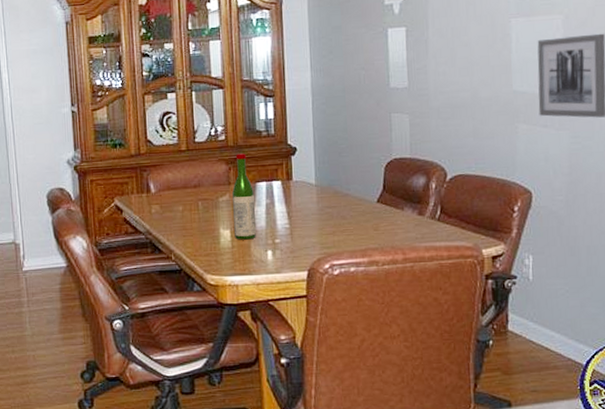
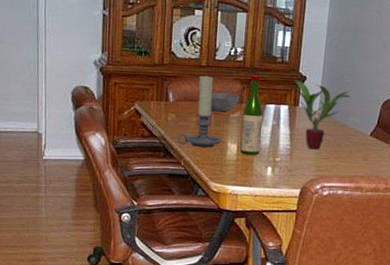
candle holder: none [164,160,213,238] -> present [177,75,222,148]
bowl: none [195,175,227,198] -> present [210,92,240,112]
potted plant: none [274,152,348,226] -> present [285,80,350,150]

